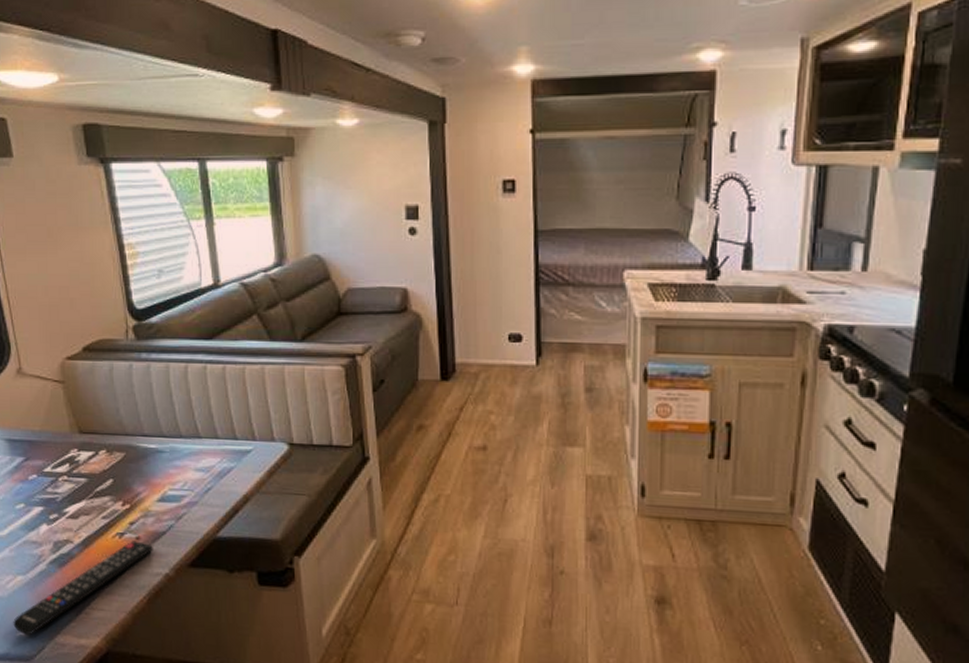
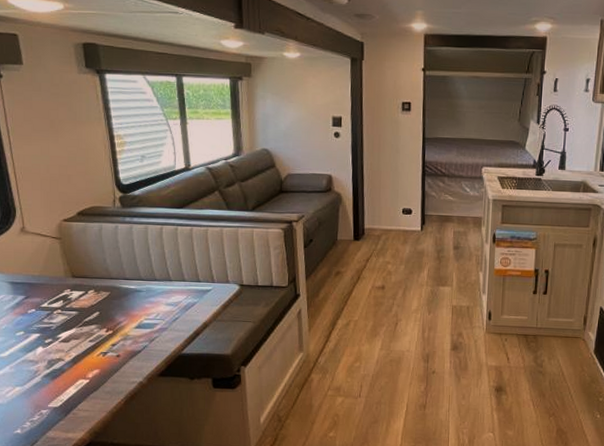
remote control: present [13,541,155,636] -> none [11,358,131,433]

